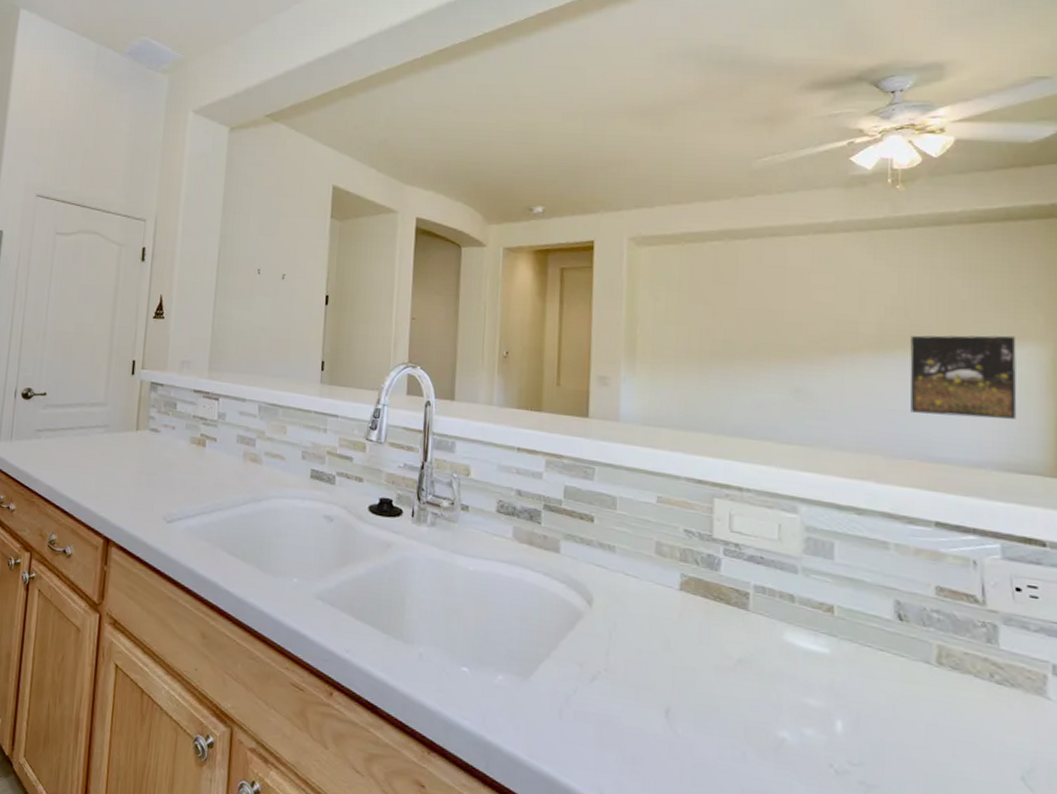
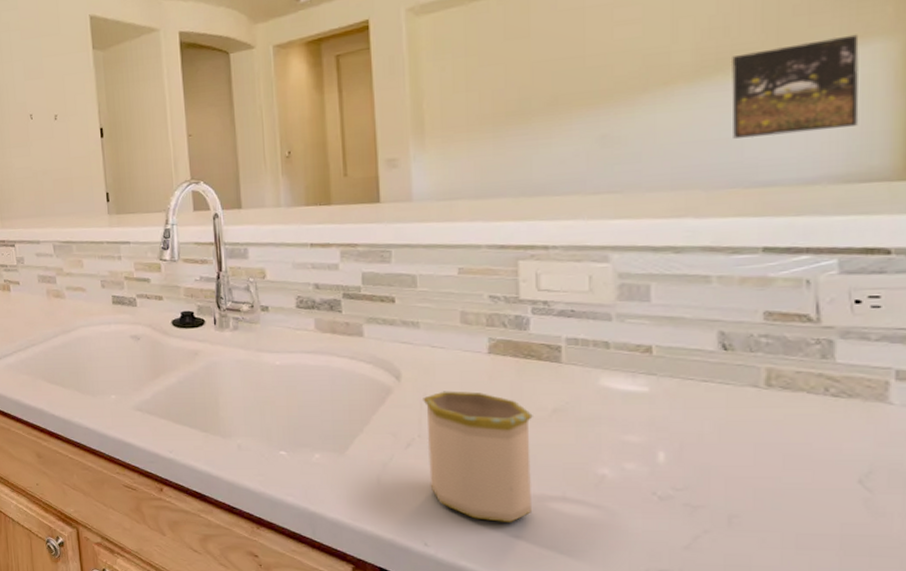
mug: none [612,623,719,780] -> present [423,391,533,522]

